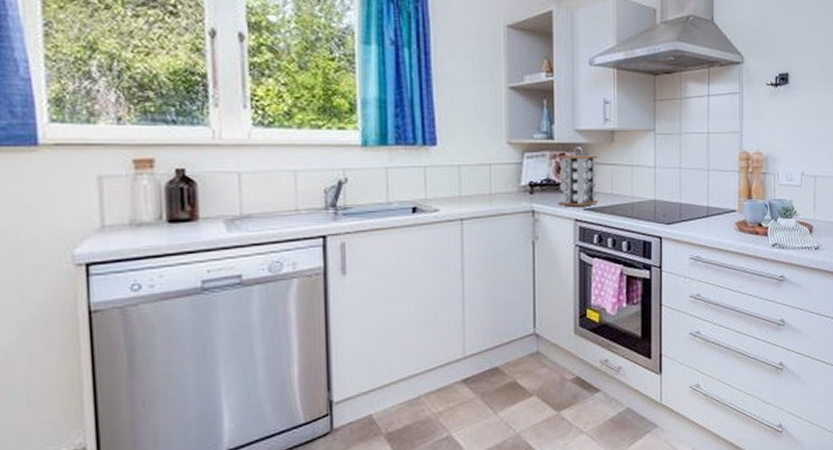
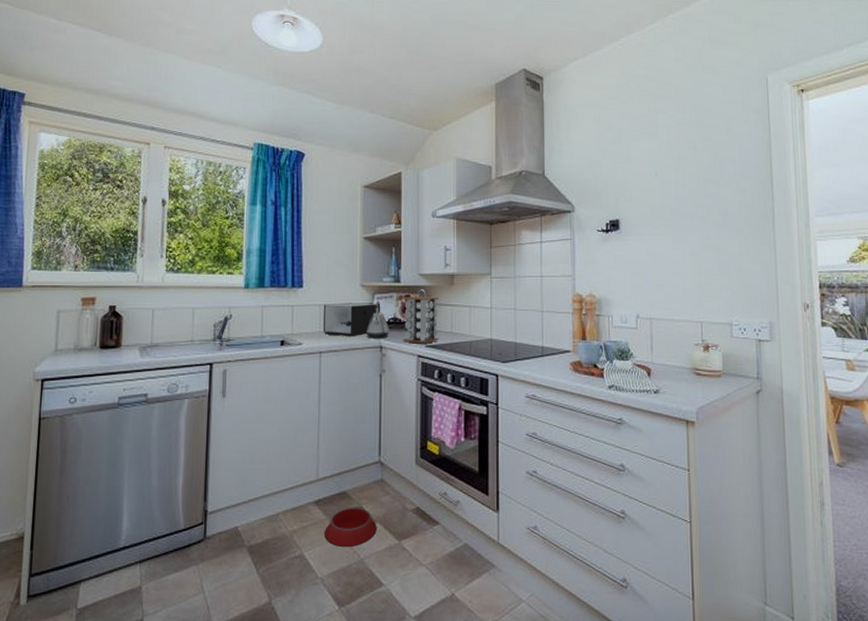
toaster: none [463,162,529,202] -> present [322,302,378,337]
pet bowl: none [475,382,533,424] -> present [324,507,377,546]
kettle: none [515,159,542,203] -> present [366,300,389,339]

